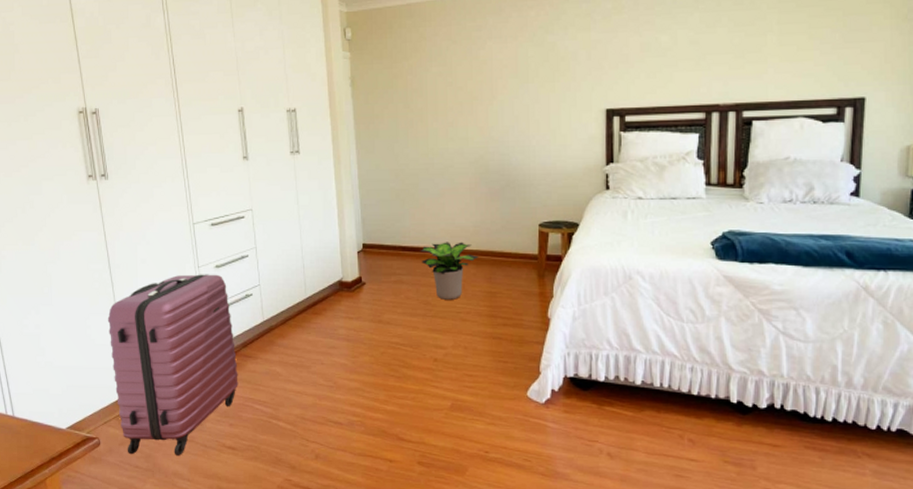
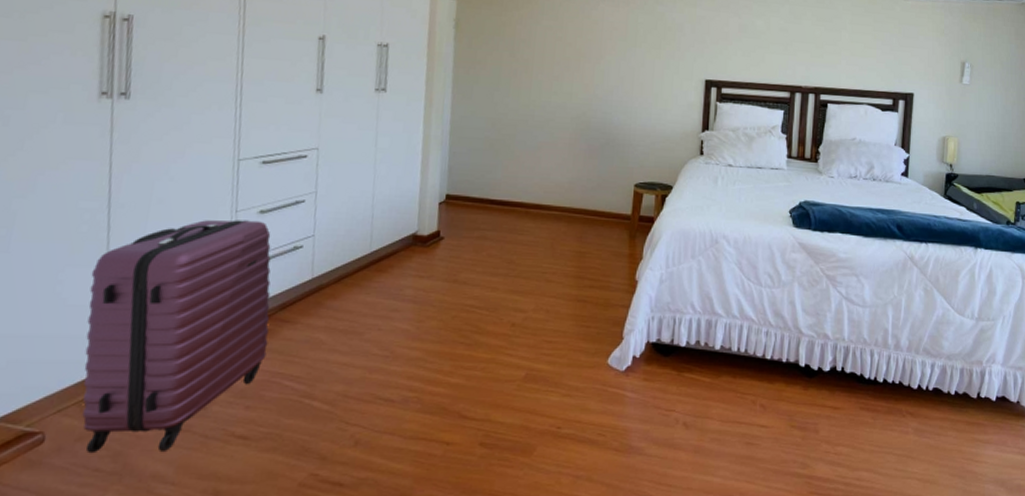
potted plant: present [420,242,479,300] -> none [509,197,571,259]

